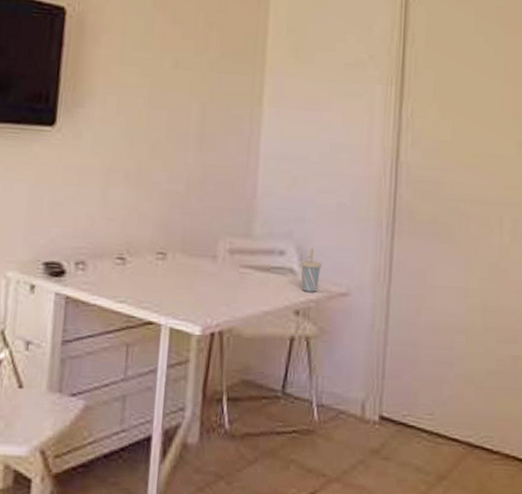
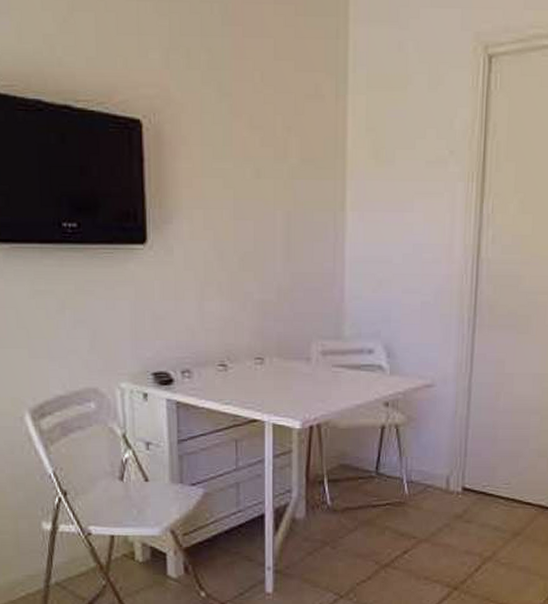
cup: present [301,248,322,292] -> none [389,345,408,385]

